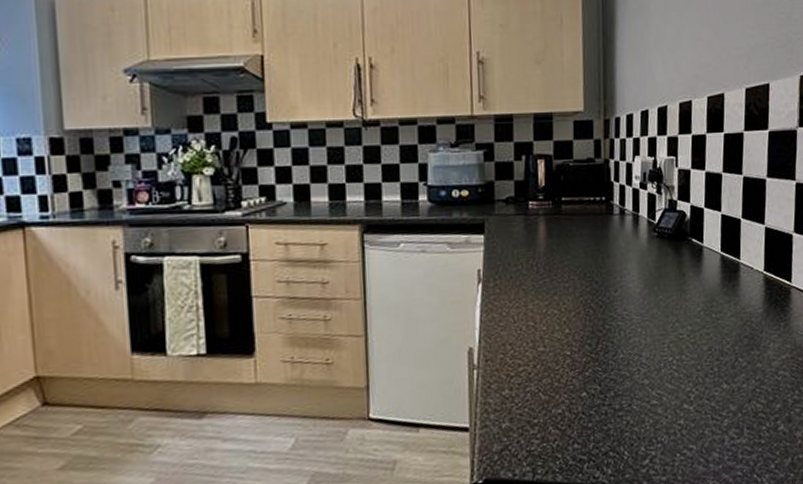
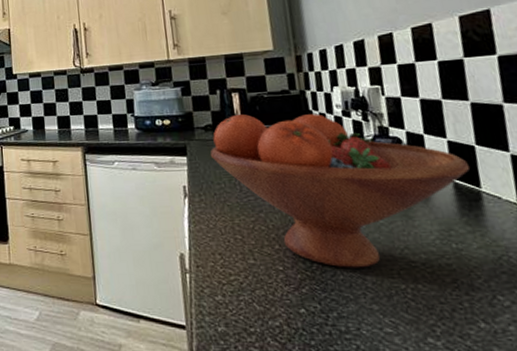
fruit bowl: none [509,184,735,347] -> present [210,113,471,268]

